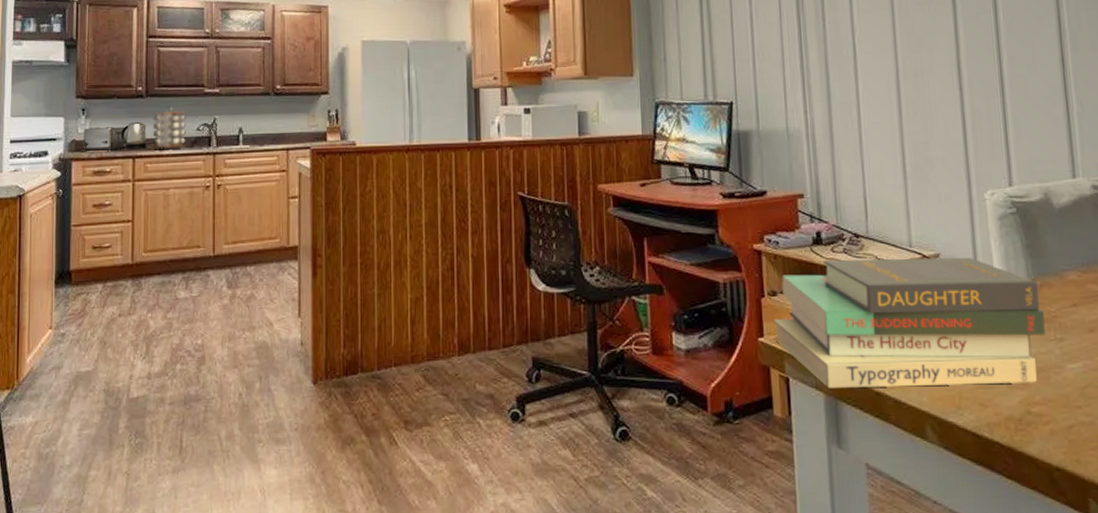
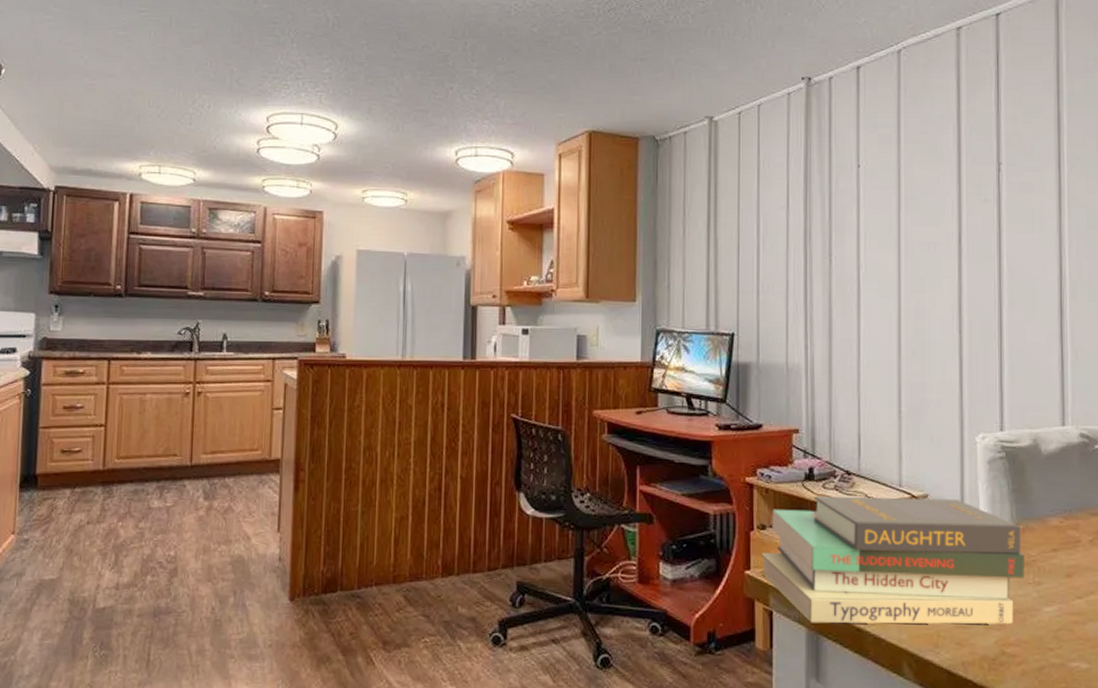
toaster: present [84,127,127,151] -> none [56,325,103,351]
kettle: present [120,122,147,150] -> none [96,323,124,351]
spice rack: present [153,106,186,149] -> none [131,307,167,352]

